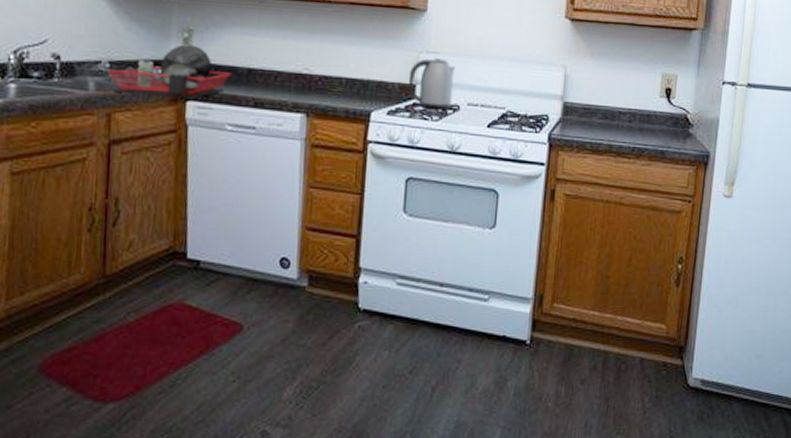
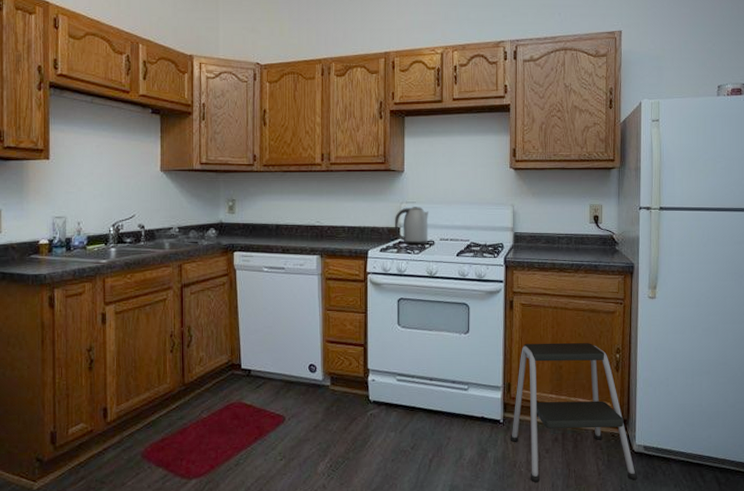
dish rack: present [108,44,232,99] -> none [178,211,265,250]
step stool: none [537,245,690,422] -> present [510,342,637,482]

